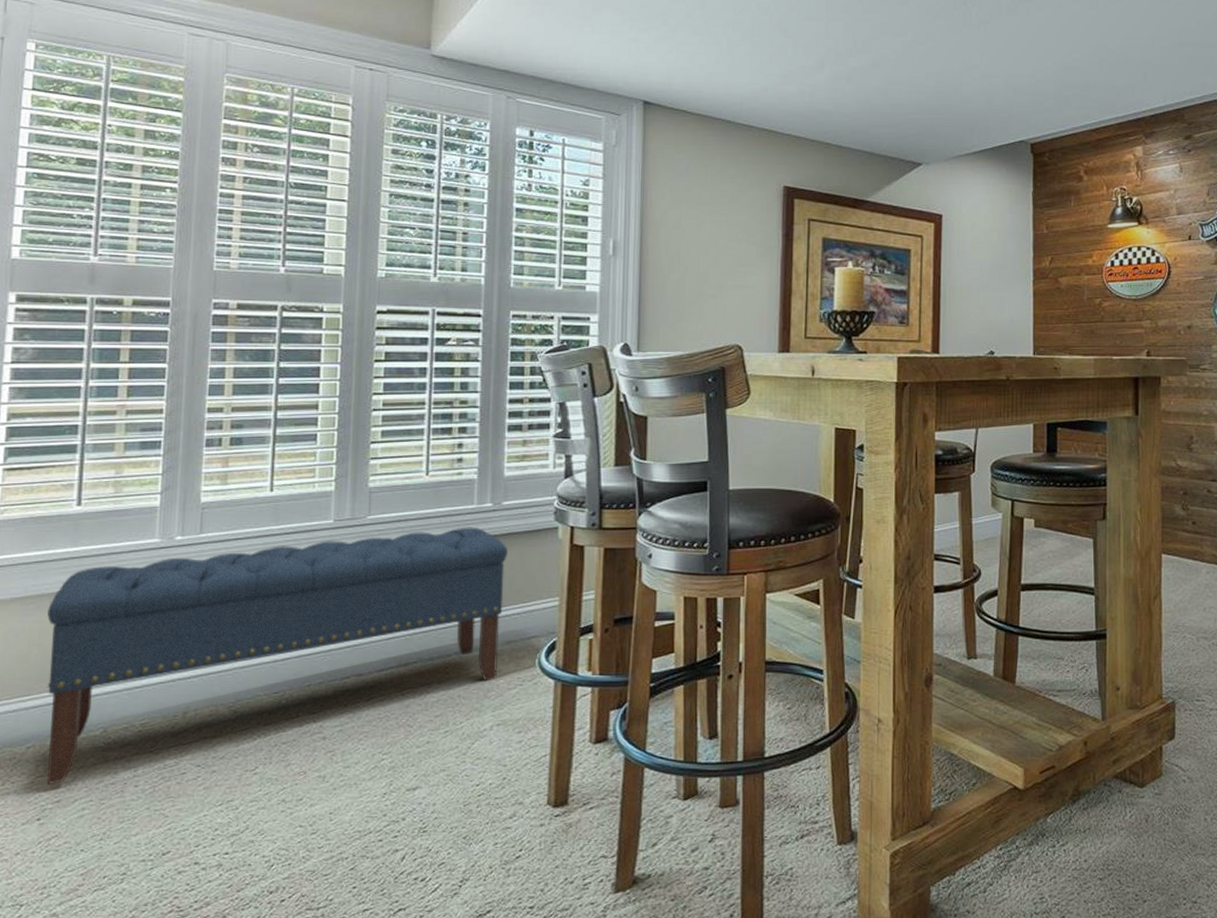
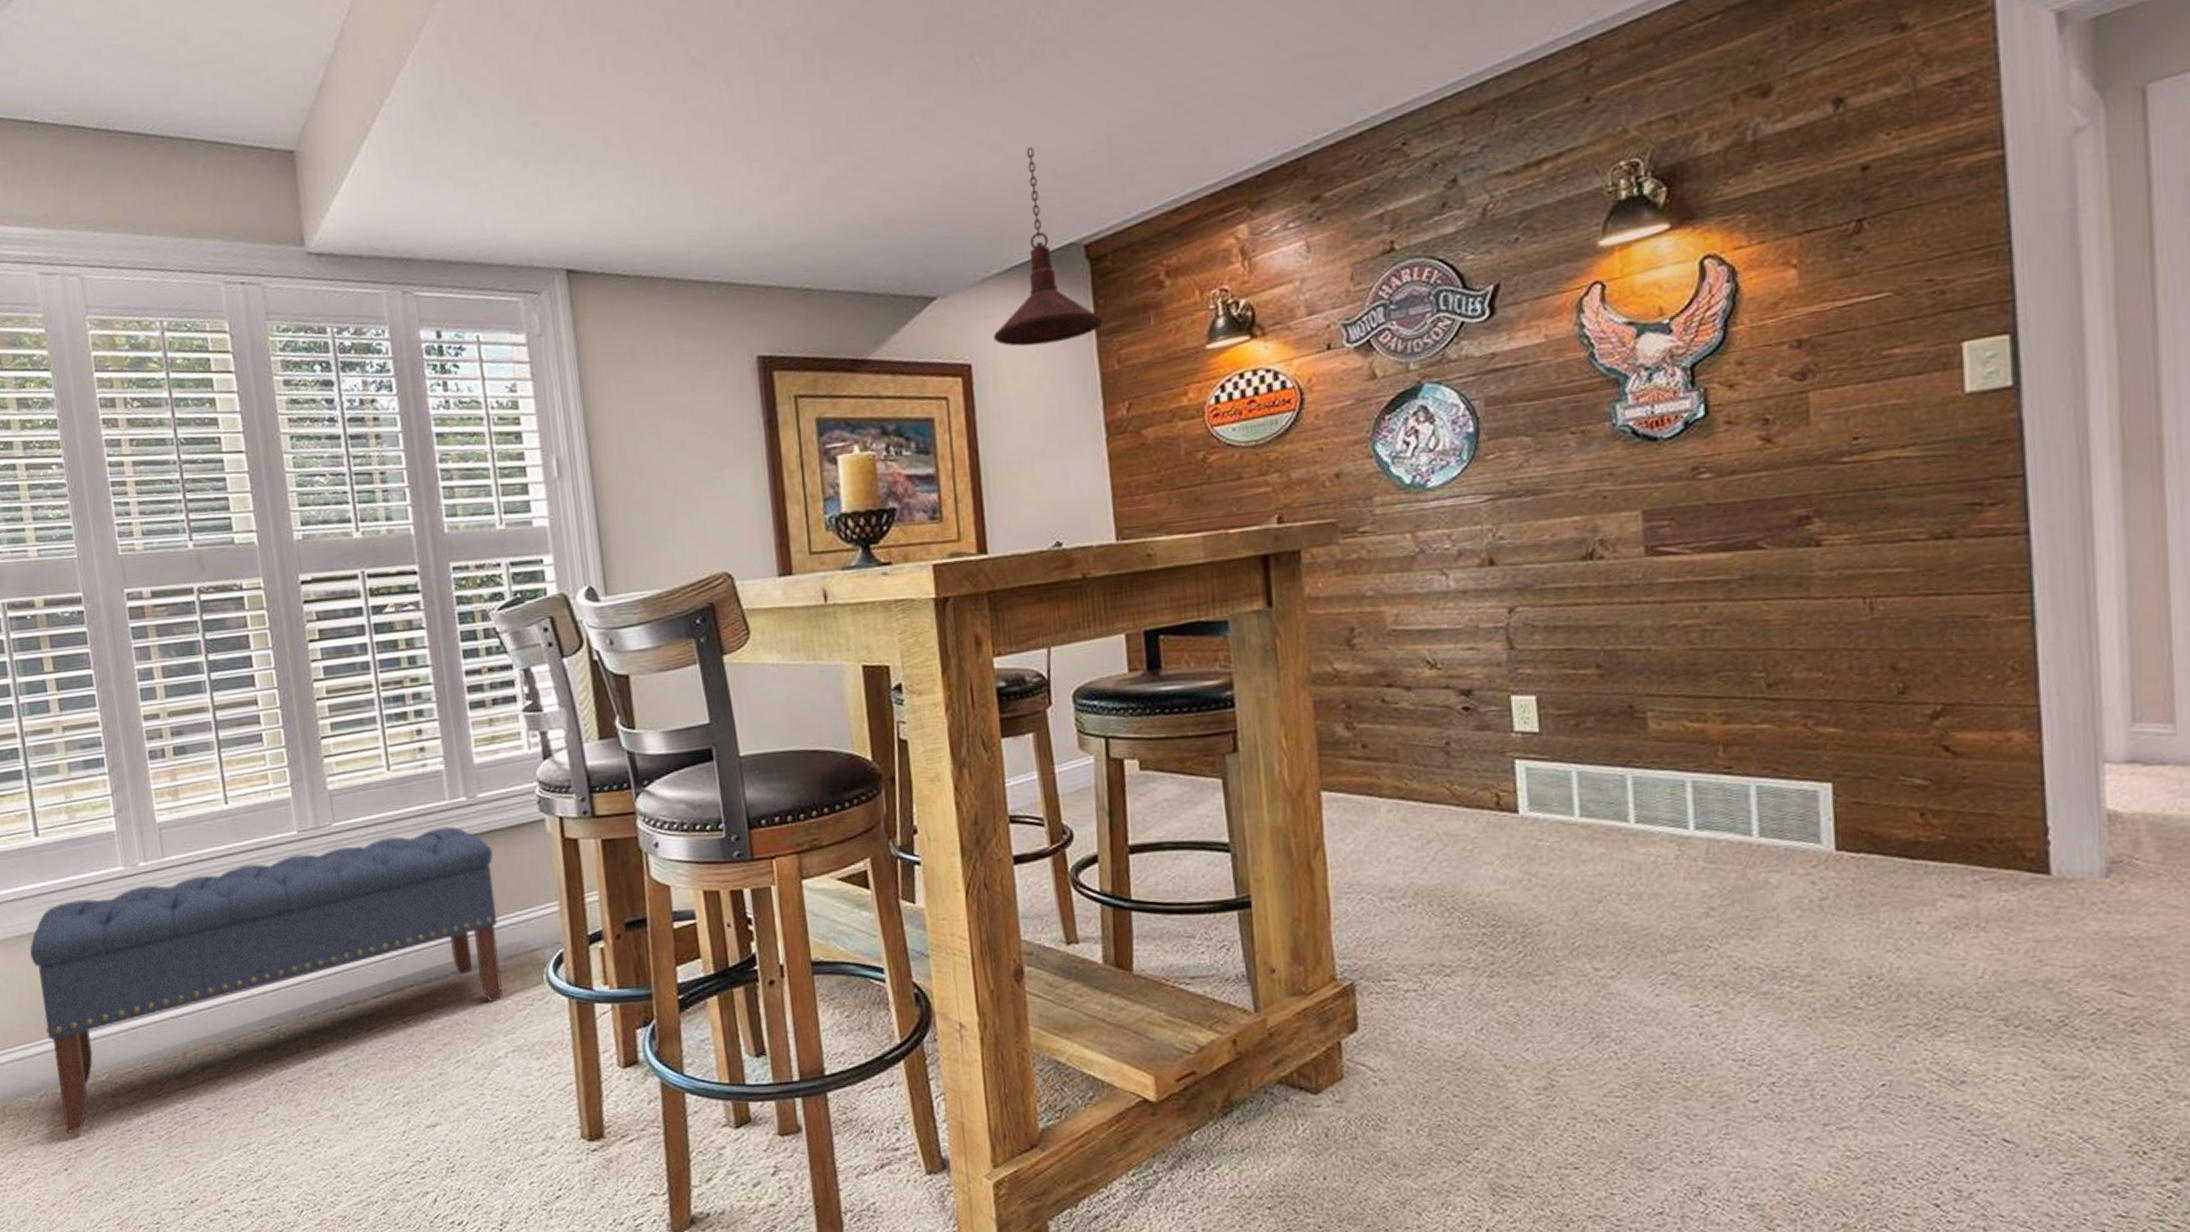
pendant light: none [959,71,1039,208] -> present [992,147,1103,347]

